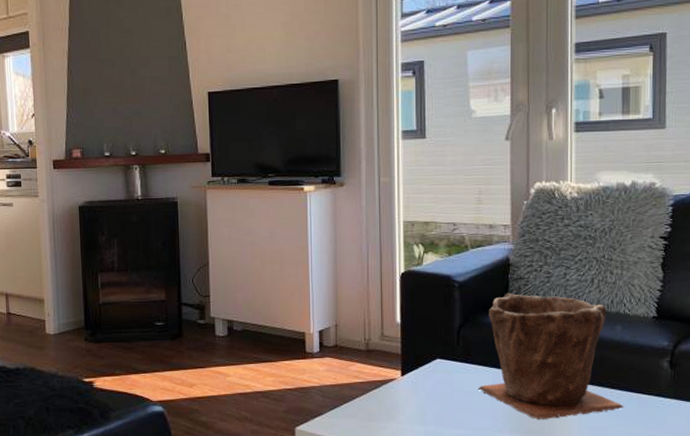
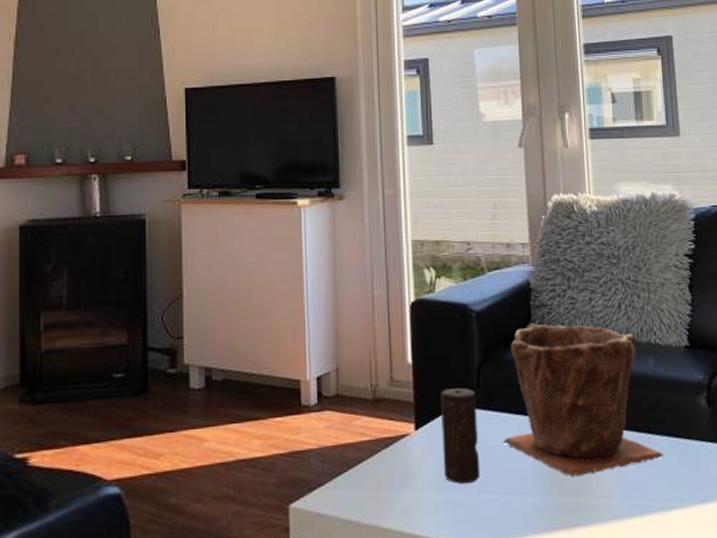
candle: none [424,344,457,420] -> present [440,388,481,484]

